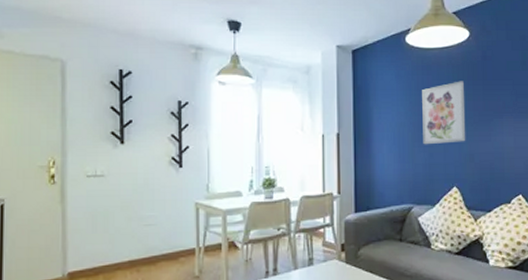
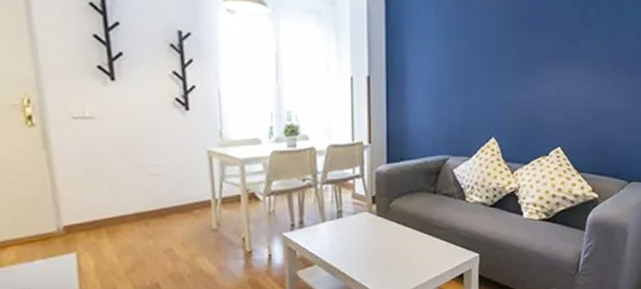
wall art: present [422,81,466,145] -> none [461,21,509,92]

